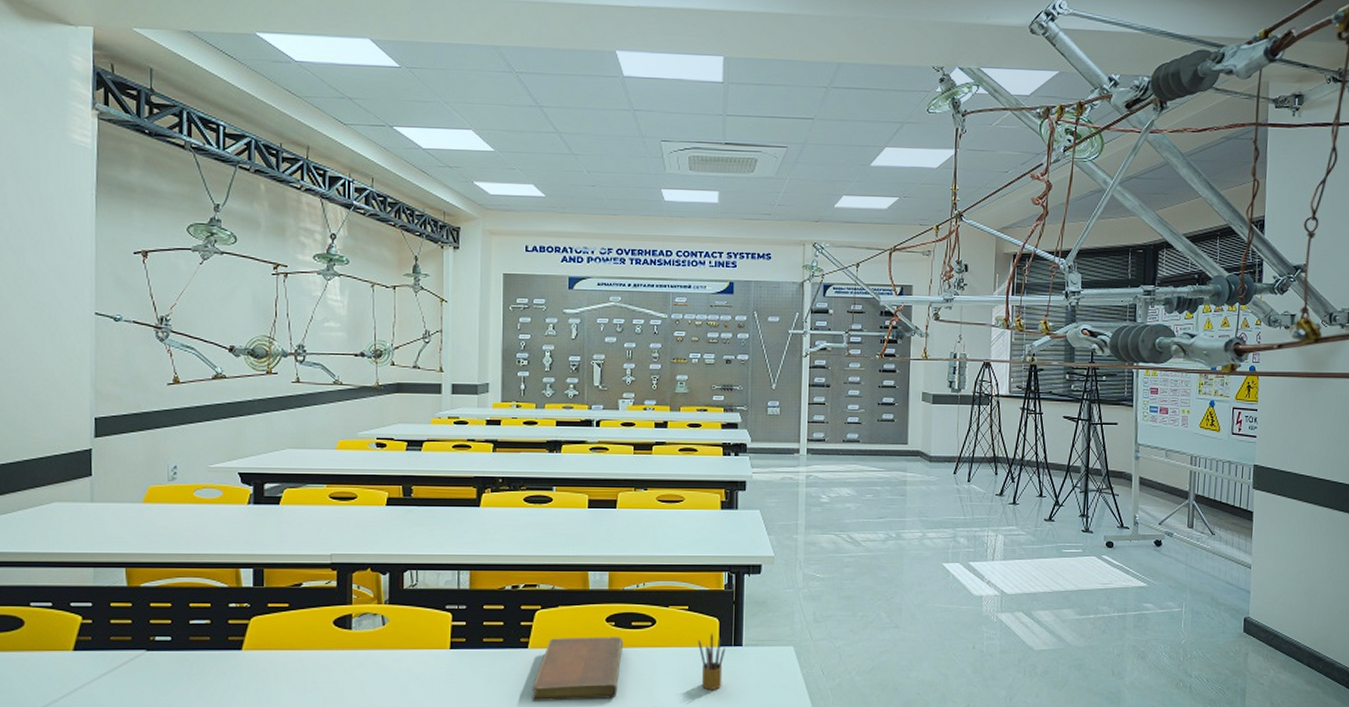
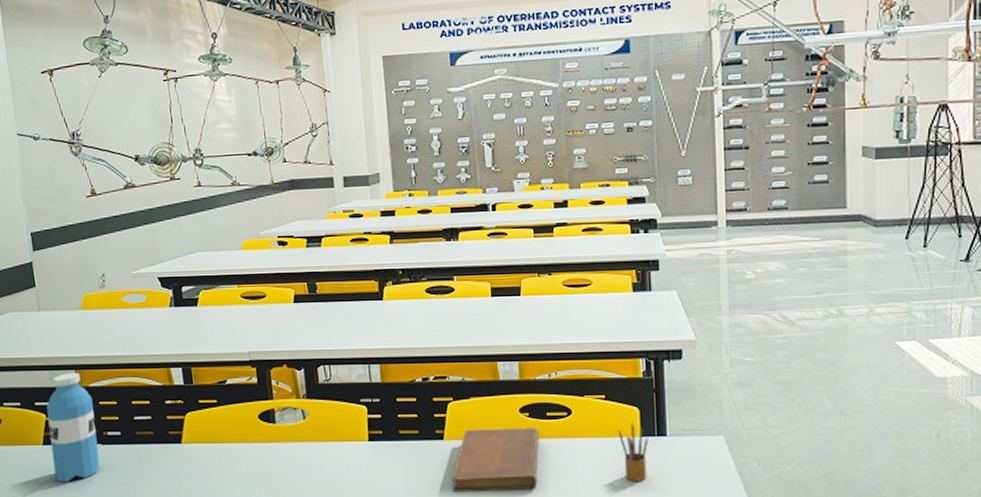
water bottle: none [82,570,142,692] -> present [46,372,100,482]

